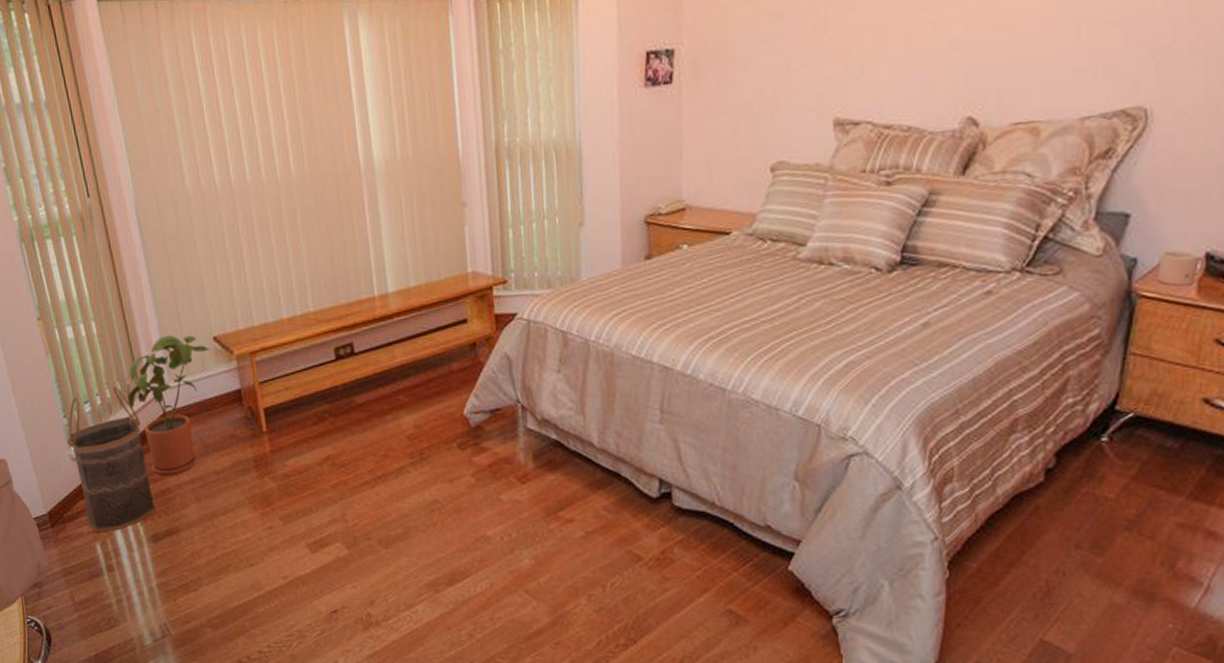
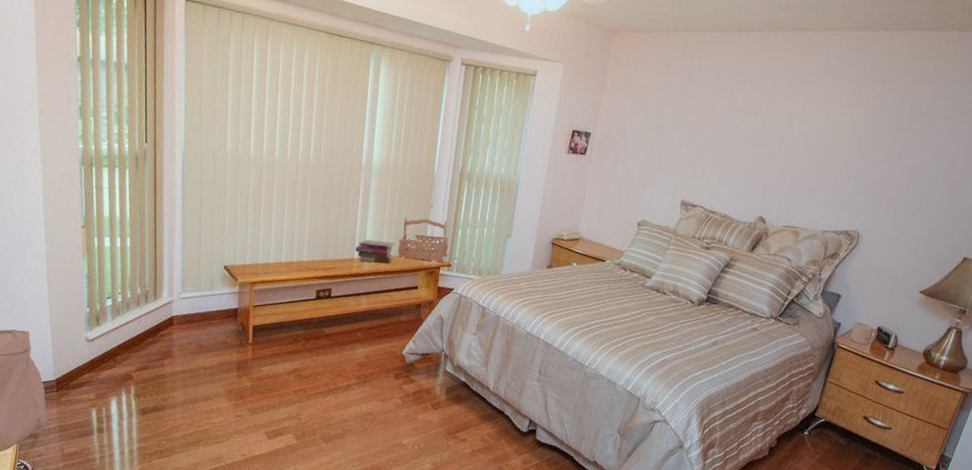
basket: present [67,387,156,533] -> none [86,290,151,401]
house plant: present [127,335,210,476] -> none [144,258,220,366]
books: none [374,265,426,298] -> present [355,239,396,263]
decorative basket: none [428,220,499,286] -> present [397,217,448,263]

